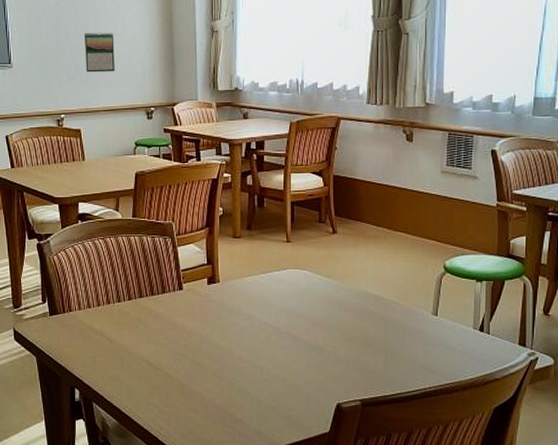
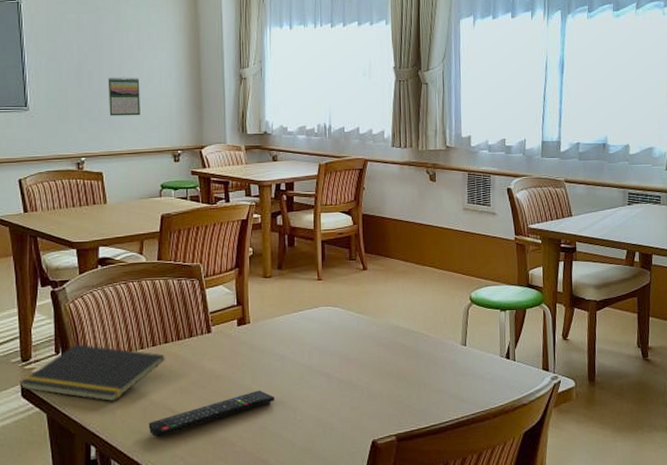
notepad: none [12,294,140,350] -> present [20,344,165,402]
remote control: none [125,347,242,385] -> present [148,390,274,437]

